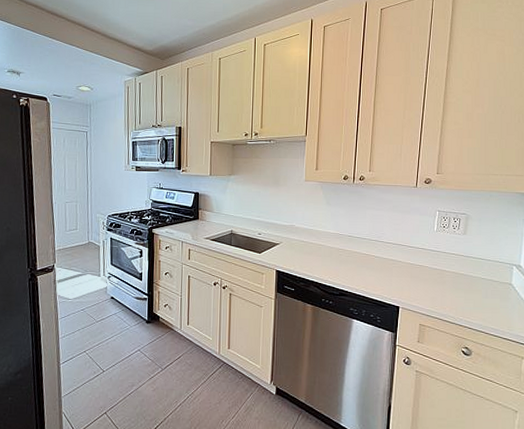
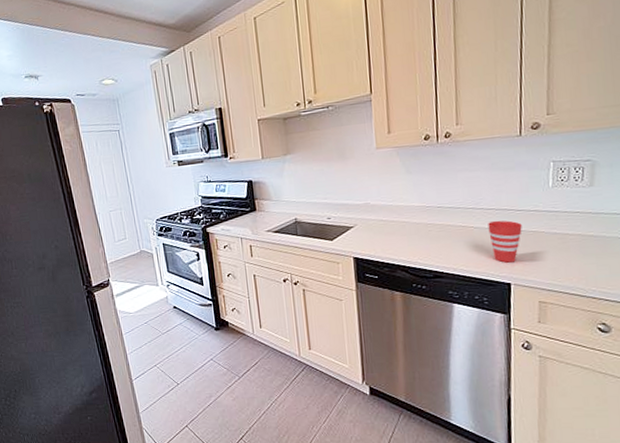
cup: none [386,253,411,289] -> present [488,220,522,263]

